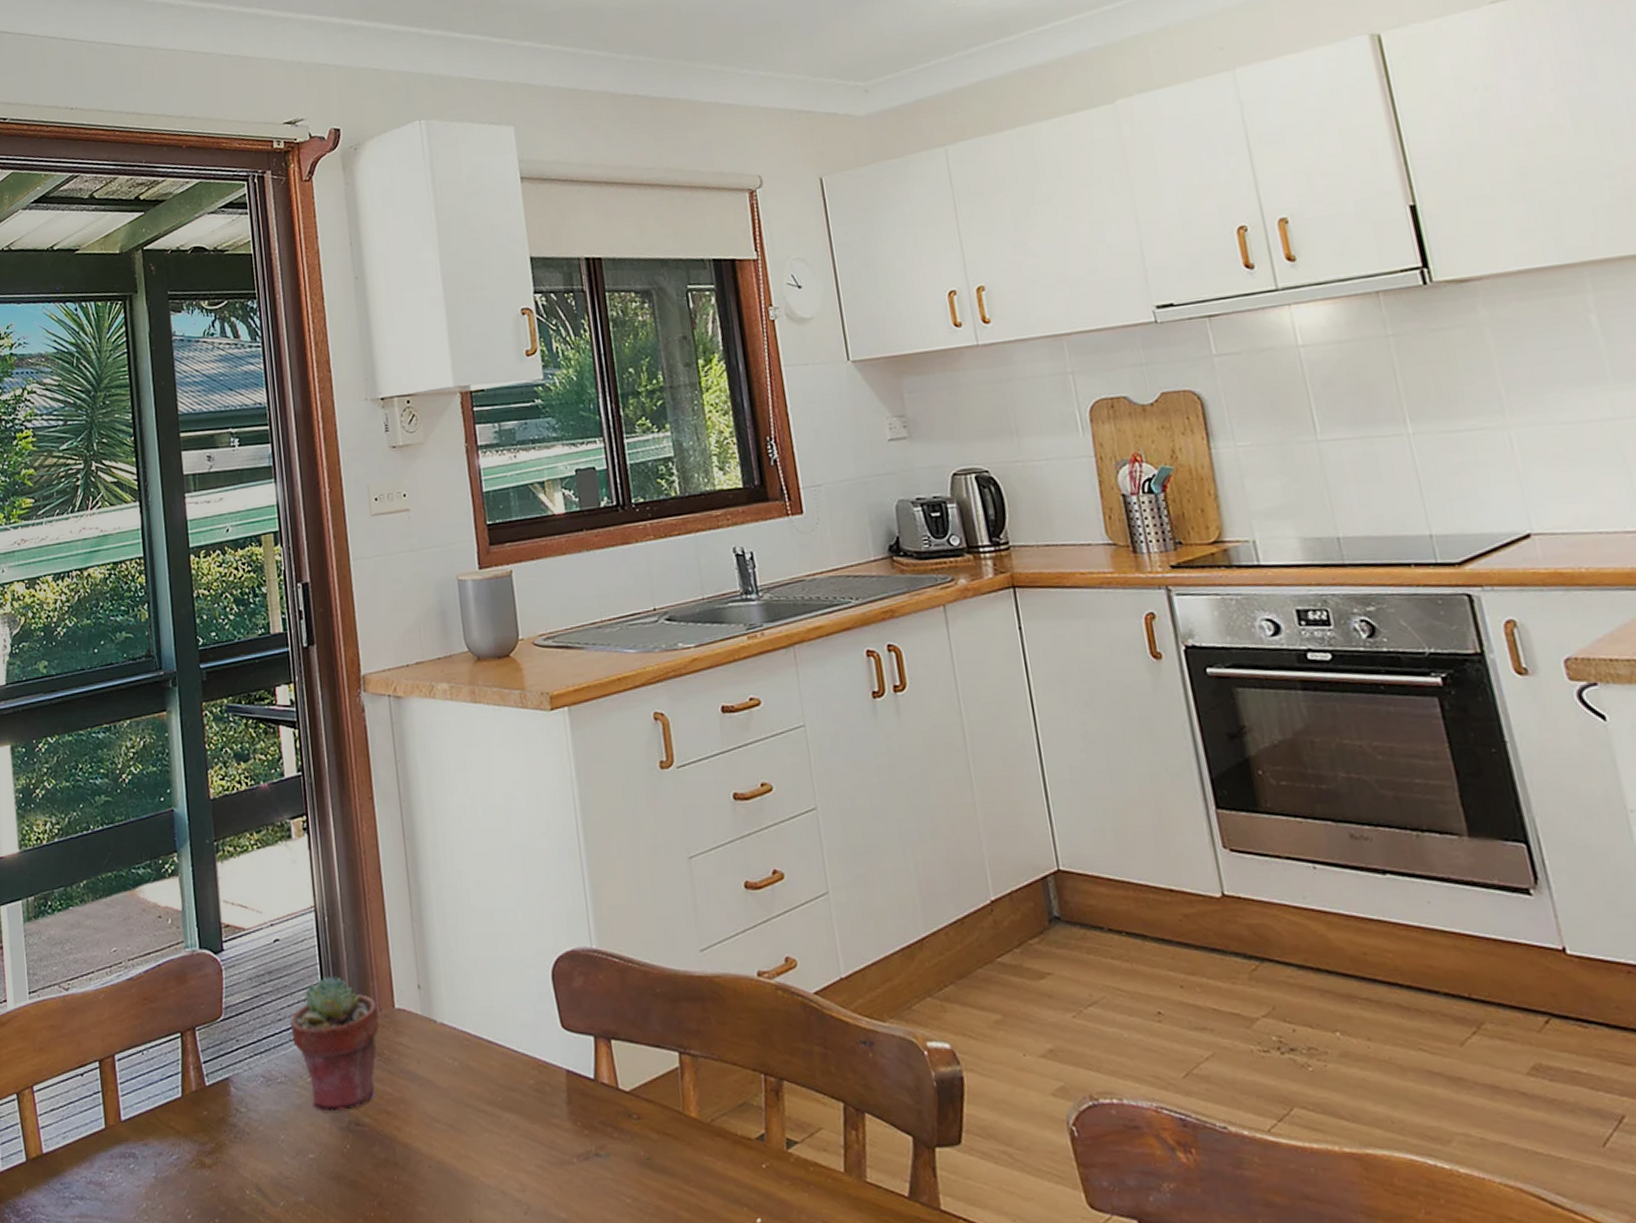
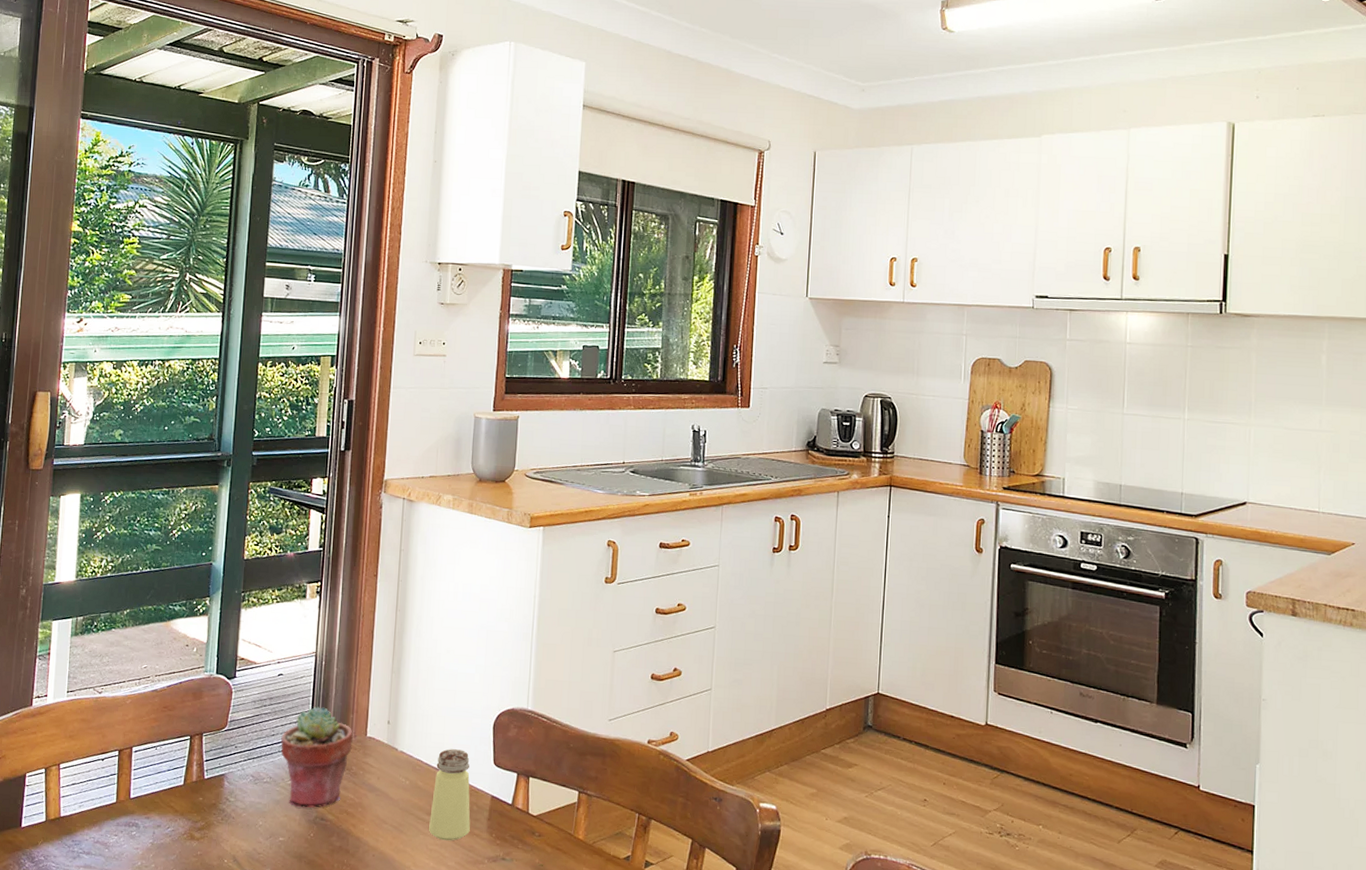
saltshaker: none [488,1012,547,1137] -> present [429,749,471,841]

